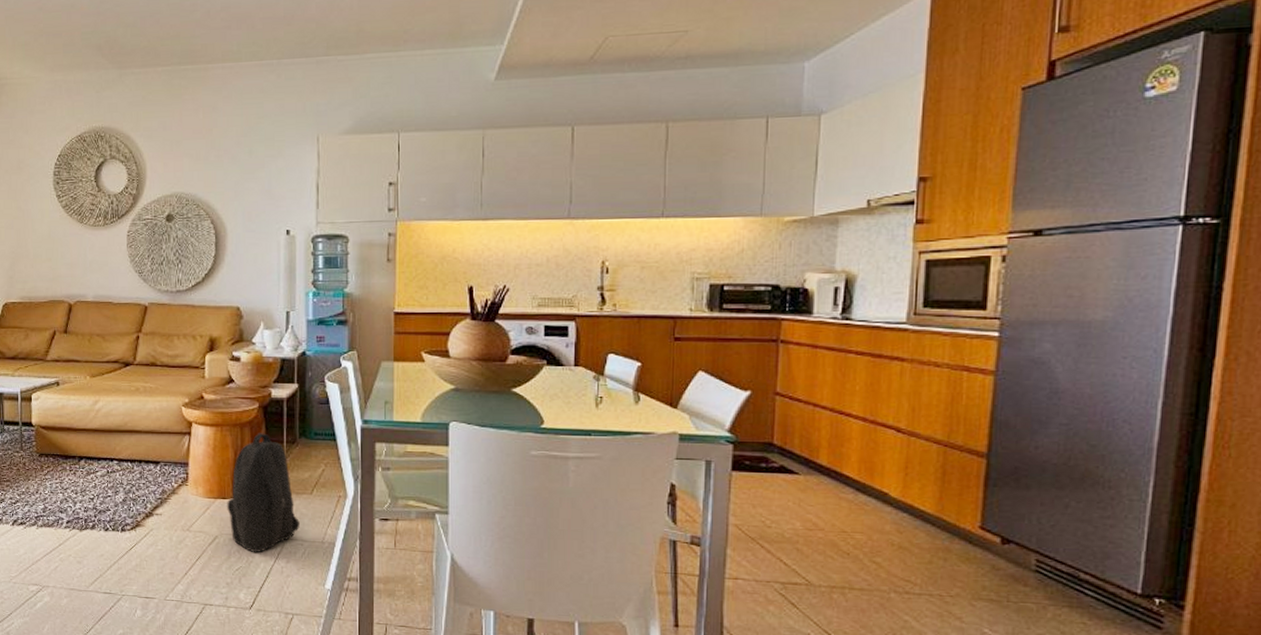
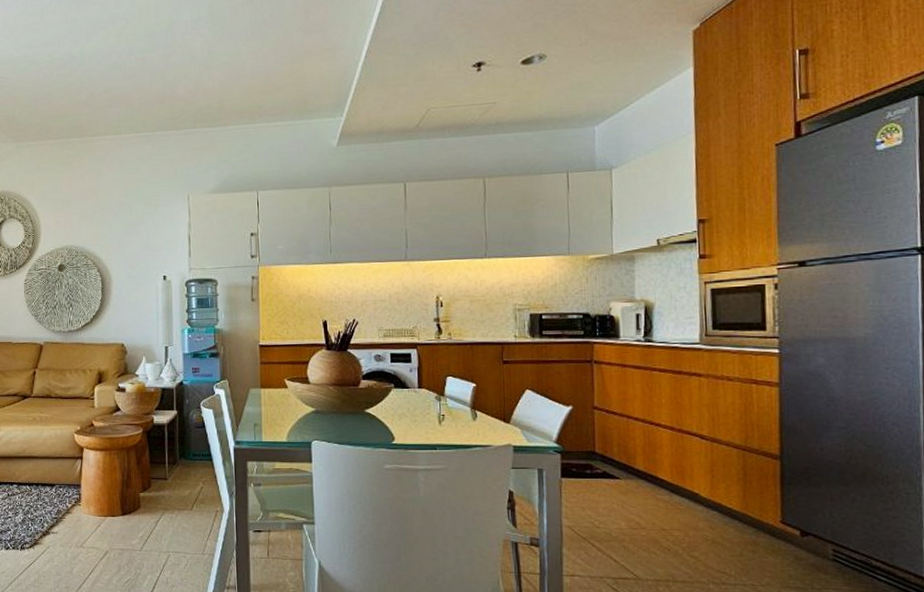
backpack: present [227,433,300,552] -> none [116,455,182,565]

